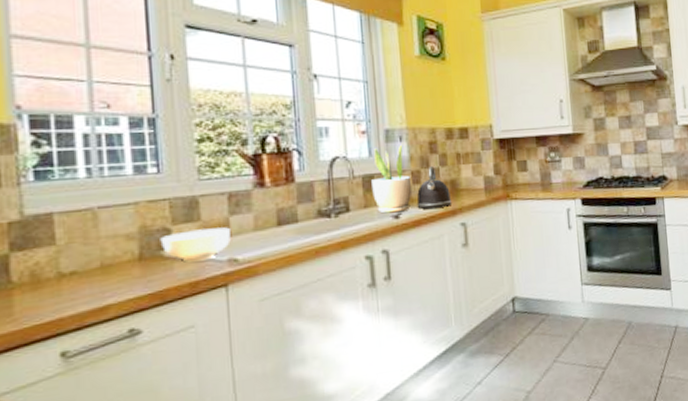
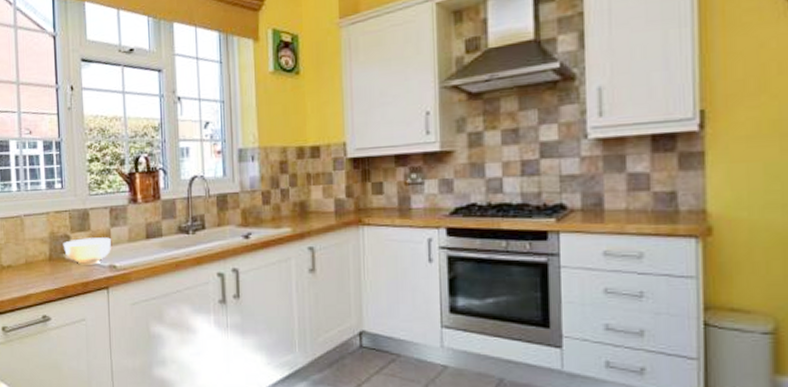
potted plant: present [371,143,412,214] -> none [225,162,262,233]
kettle: present [416,166,452,209] -> none [266,187,301,230]

